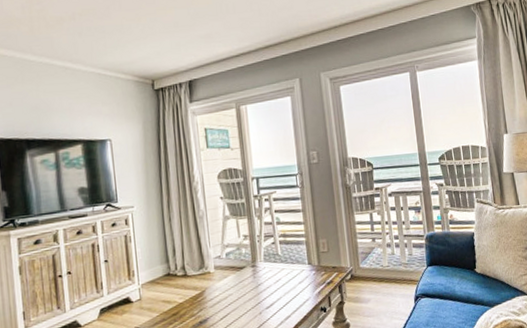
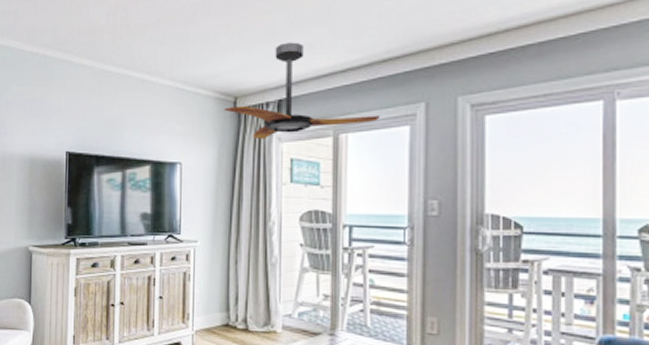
ceiling fan: none [143,33,269,115] -> present [223,42,381,140]

